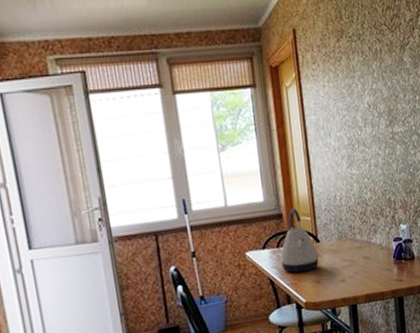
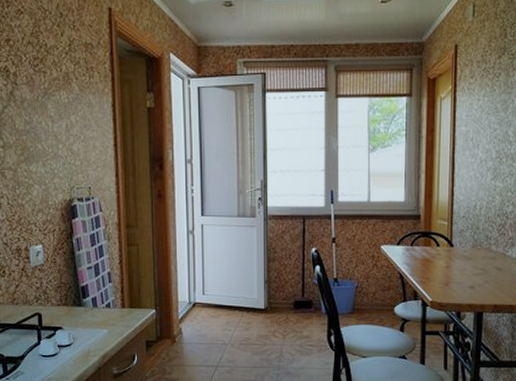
kettle: present [279,208,320,273] -> none [412,212,452,273]

